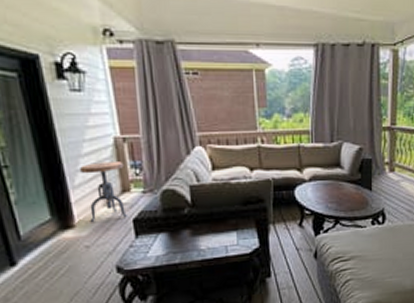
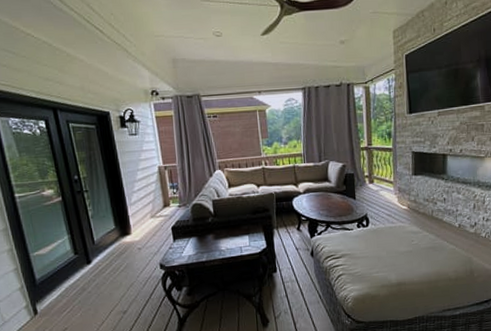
side table: present [80,161,127,222] -> none [135,184,168,230]

